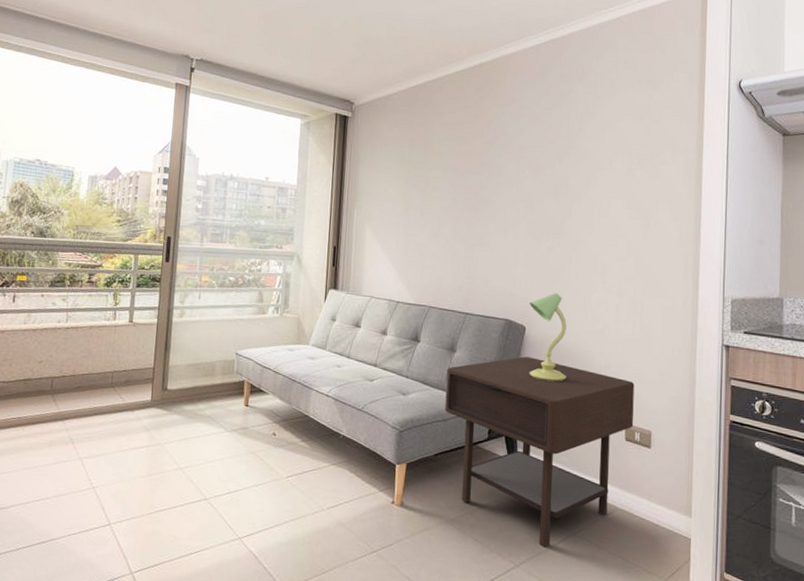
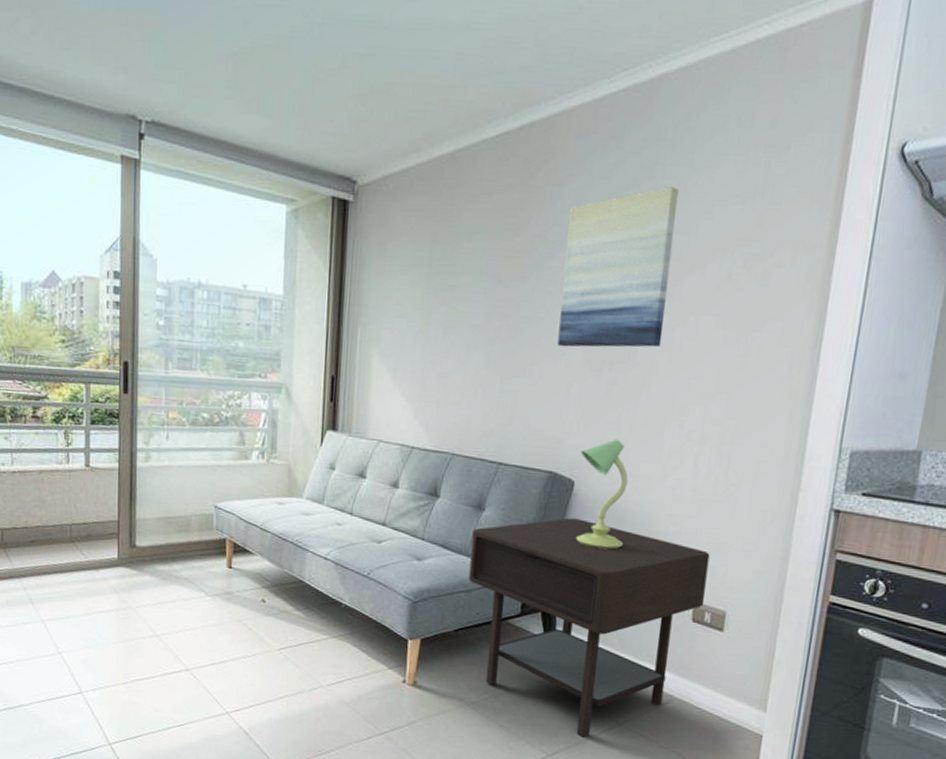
wall art: none [507,108,588,223] -> present [557,187,679,348]

